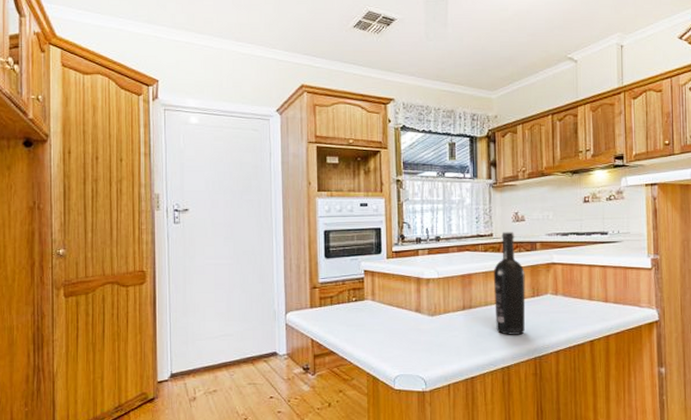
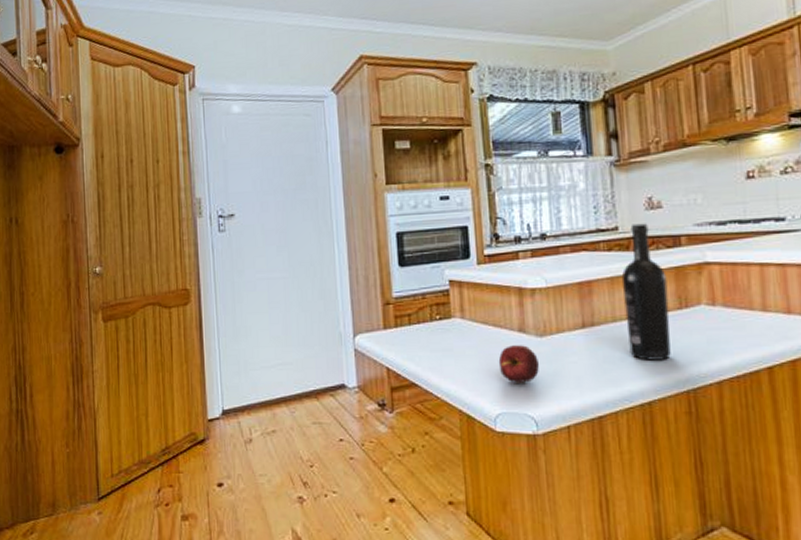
apple: none [399,322,430,352] -> present [498,345,540,383]

